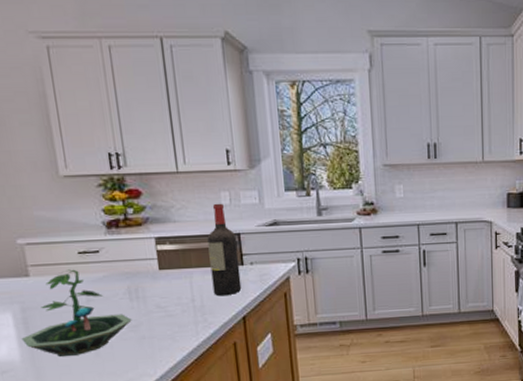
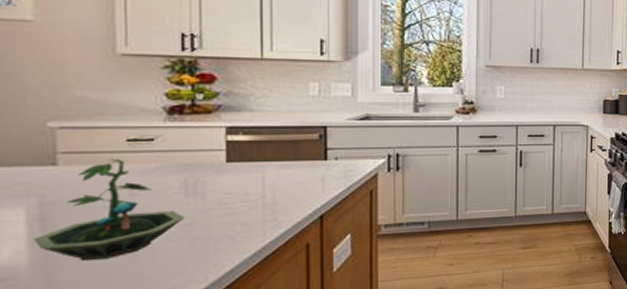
wine bottle: present [207,203,242,296] -> none [288,93,322,193]

